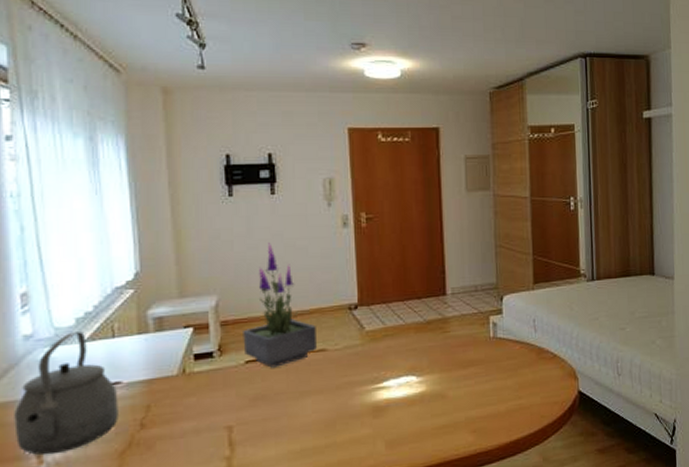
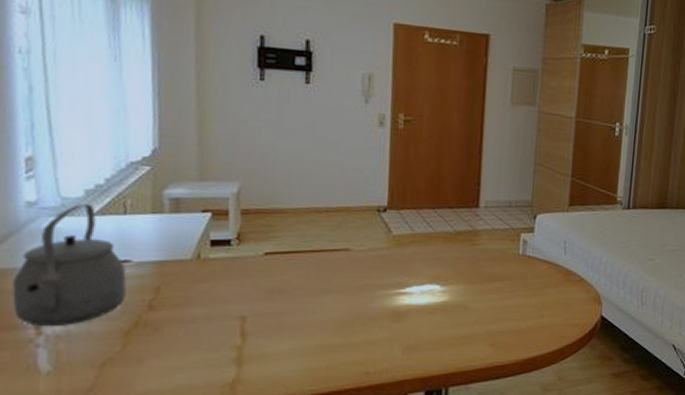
potted plant: present [243,243,318,368] -> none [263,134,342,262]

